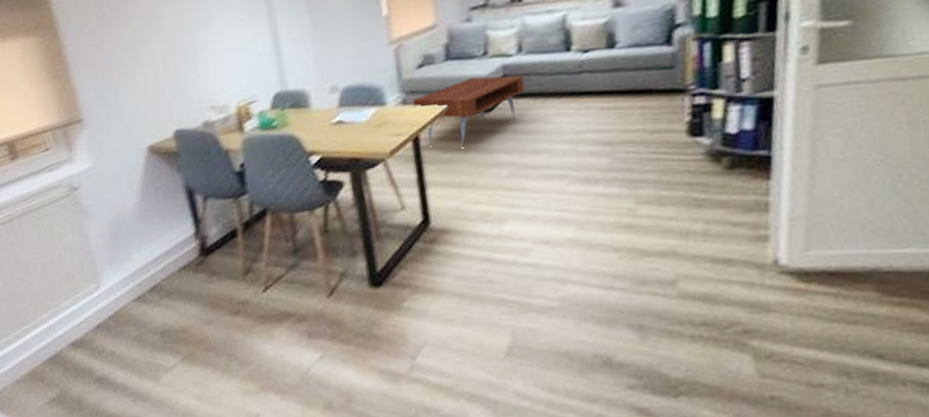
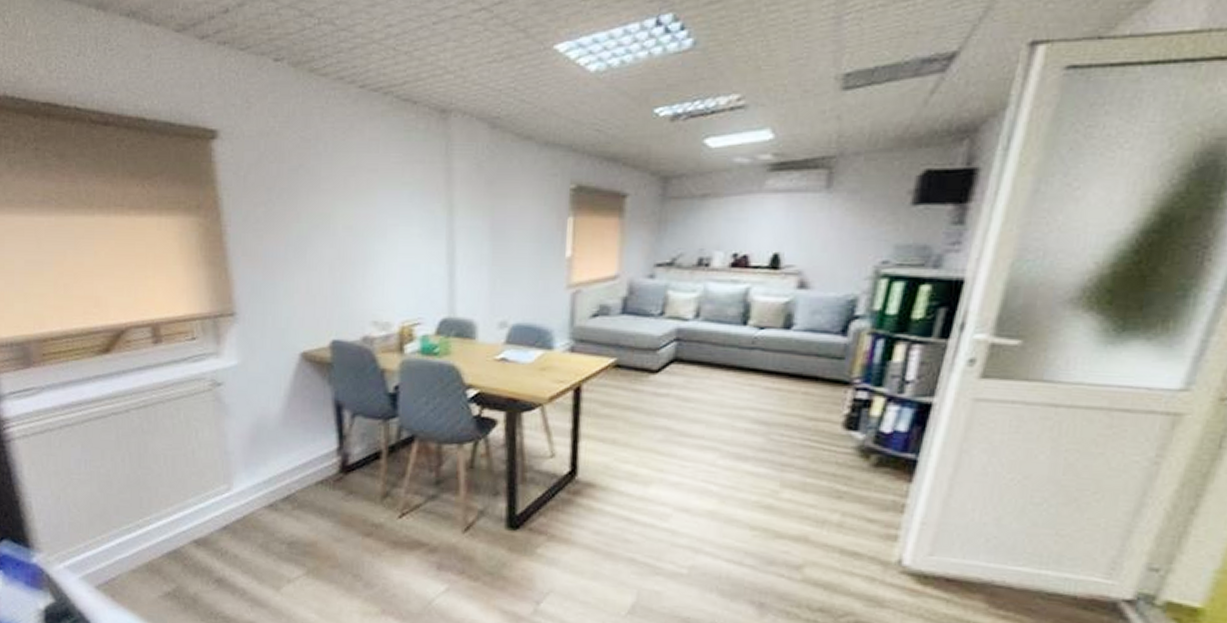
coffee table: present [413,75,525,147] -> none [580,336,696,405]

